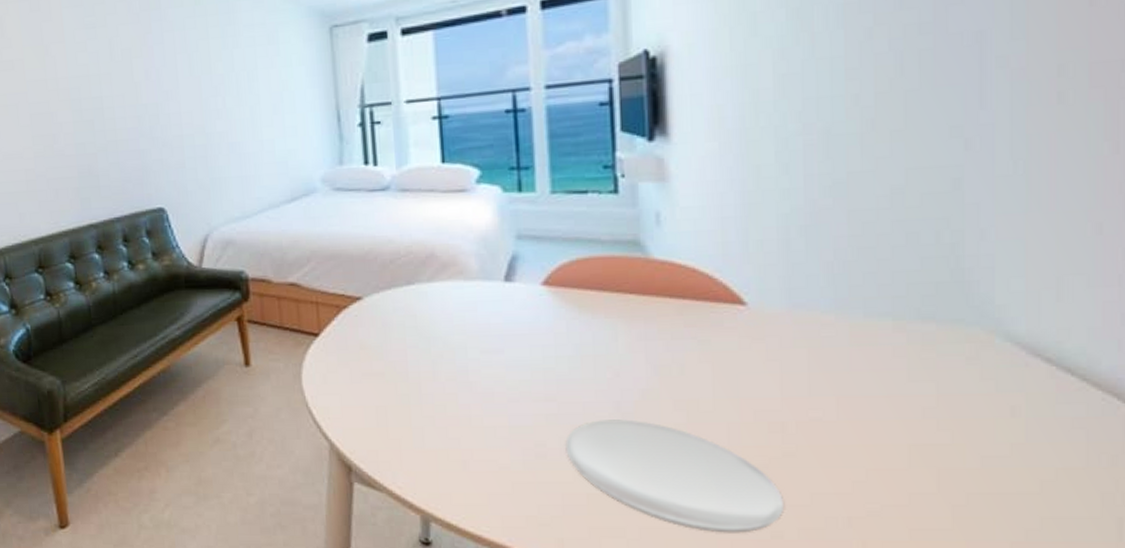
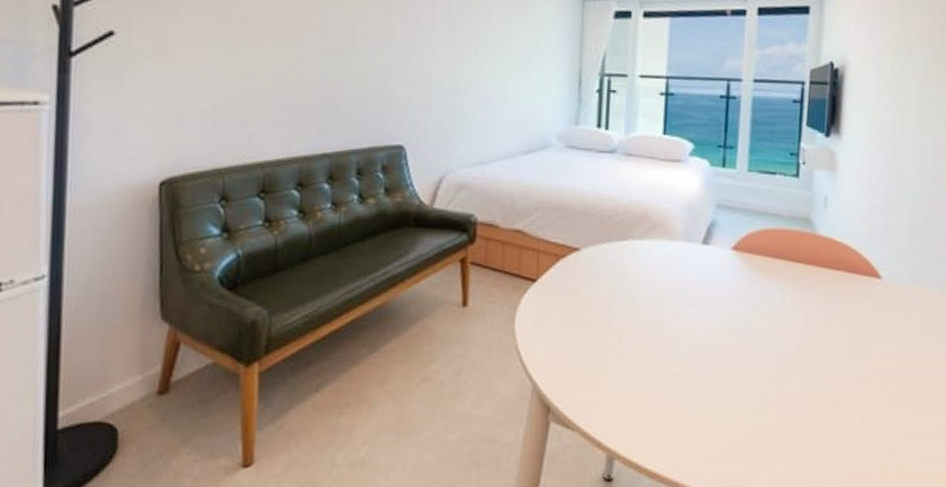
plate: present [565,419,785,533] -> none [734,370,892,469]

